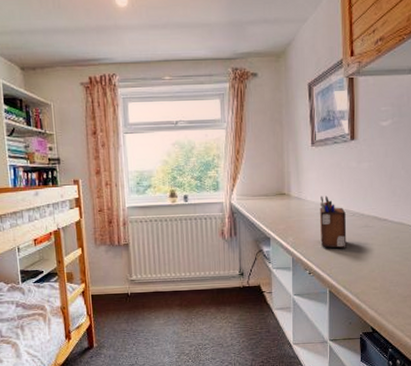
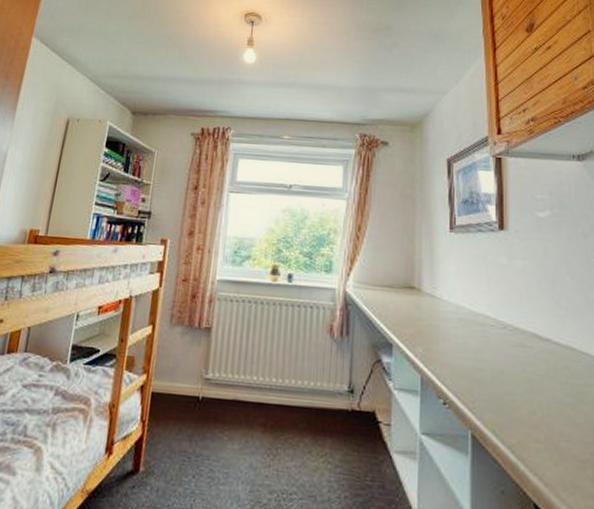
desk organizer: present [319,196,347,249] -> none [459,296,496,374]

